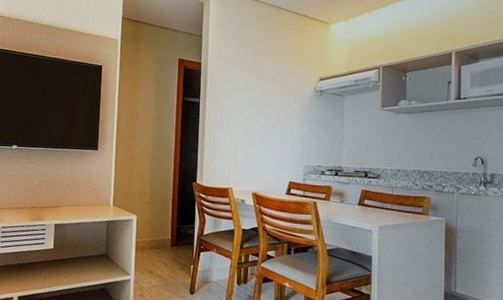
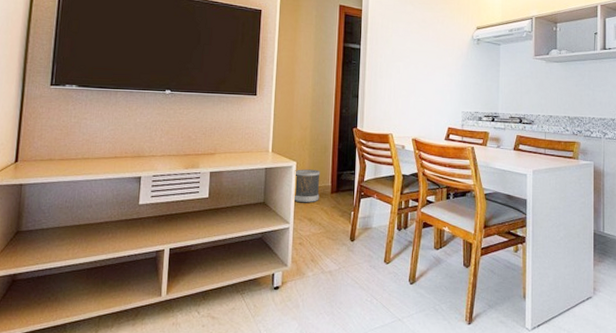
wastebasket: none [133,222,160,256] -> present [292,169,321,203]

